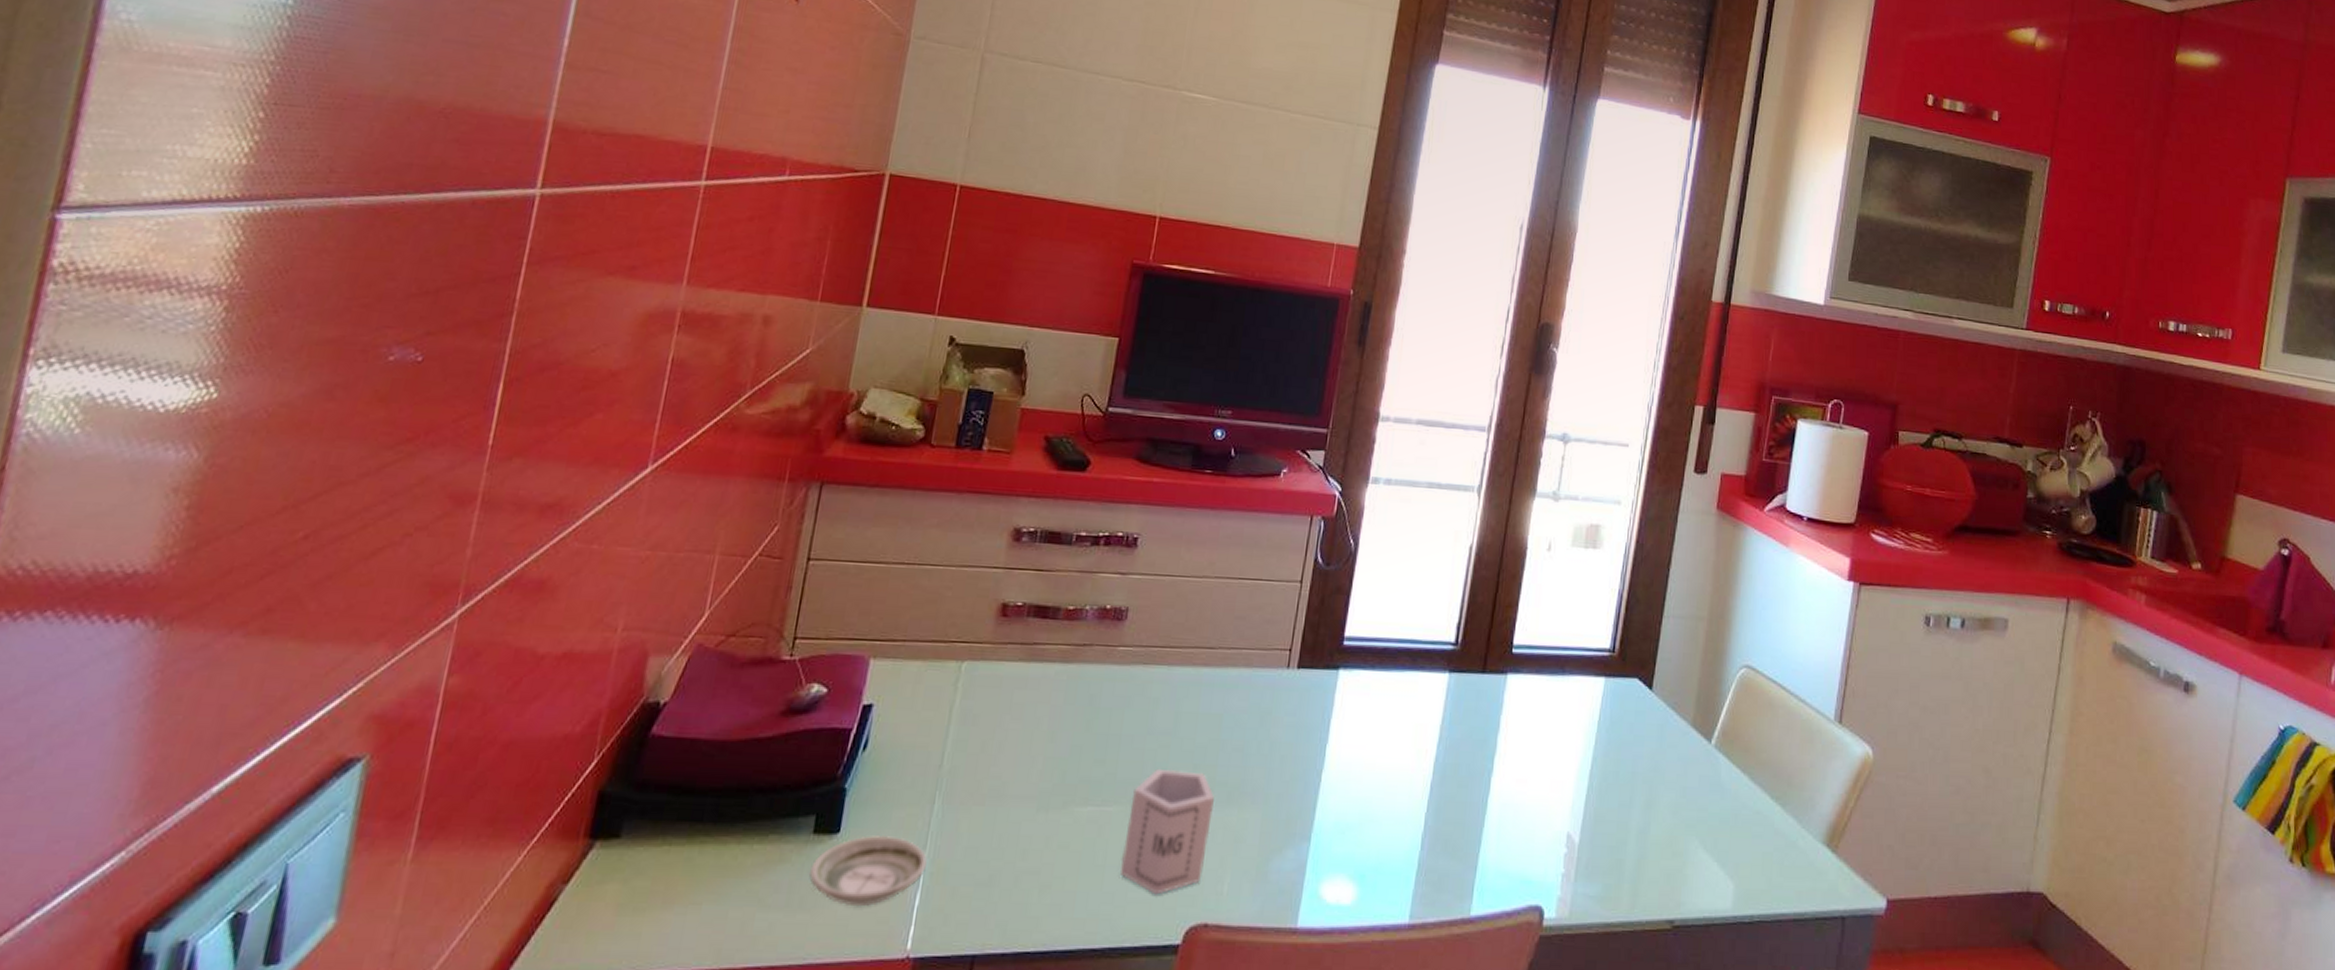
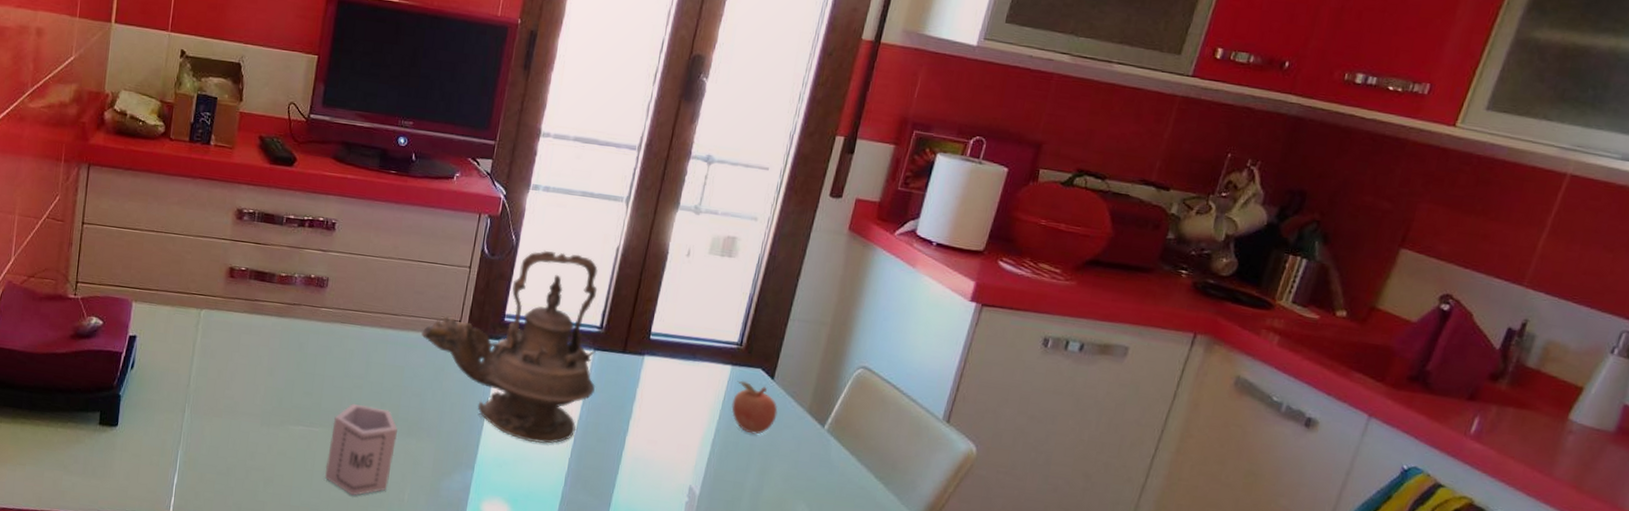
saucer: present [808,834,927,907] -> none [97,430,181,480]
teapot: none [1243,554,1454,798] -> present [421,250,598,444]
fruit: none [1608,694,1659,759] -> present [731,380,778,435]

